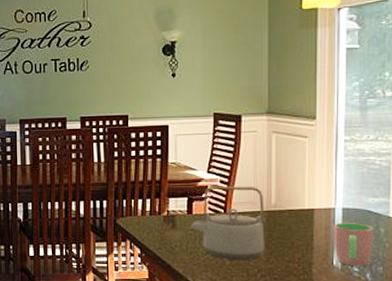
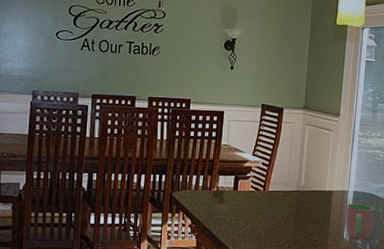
teapot: present [191,186,266,260] -> none [235,167,296,232]

